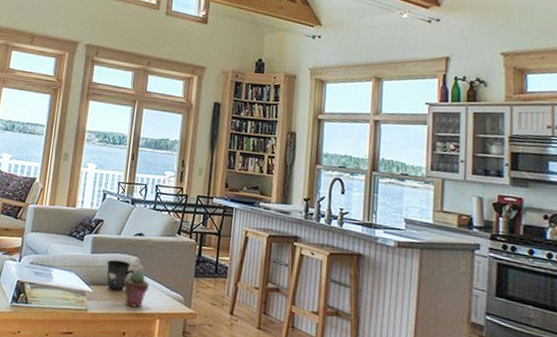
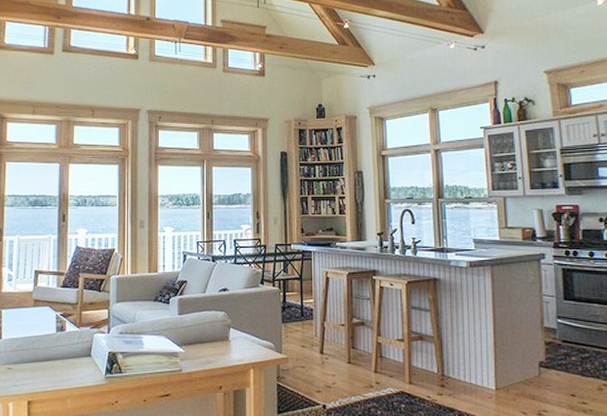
mug: present [106,259,135,291] -> none [195,318,224,348]
potted succulent: present [124,270,149,308] -> none [215,325,239,361]

